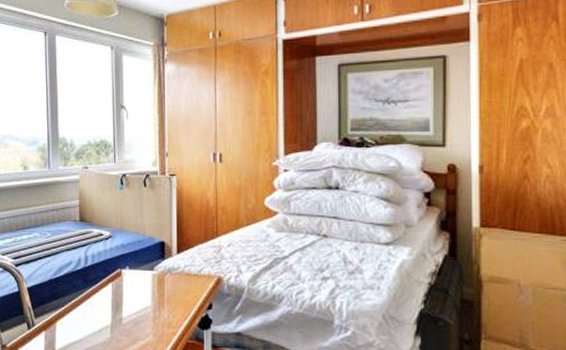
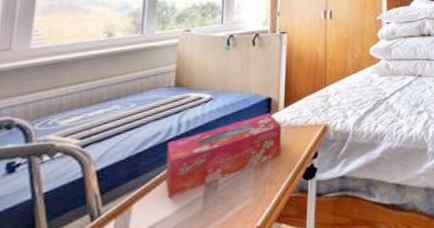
tissue box: none [78,257,177,322] -> present [165,113,282,198]

